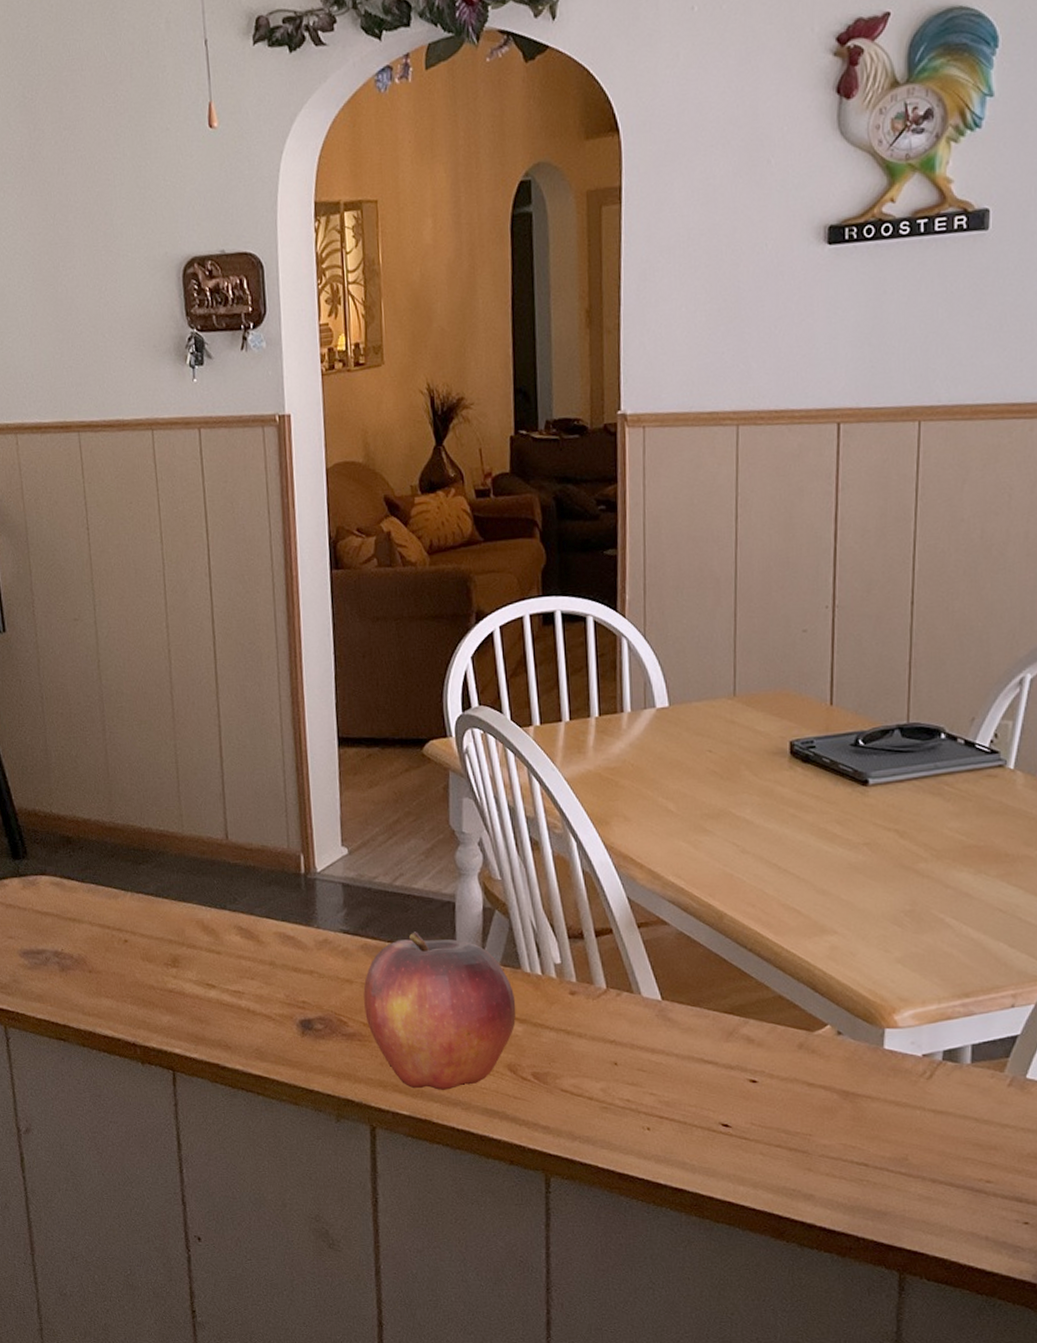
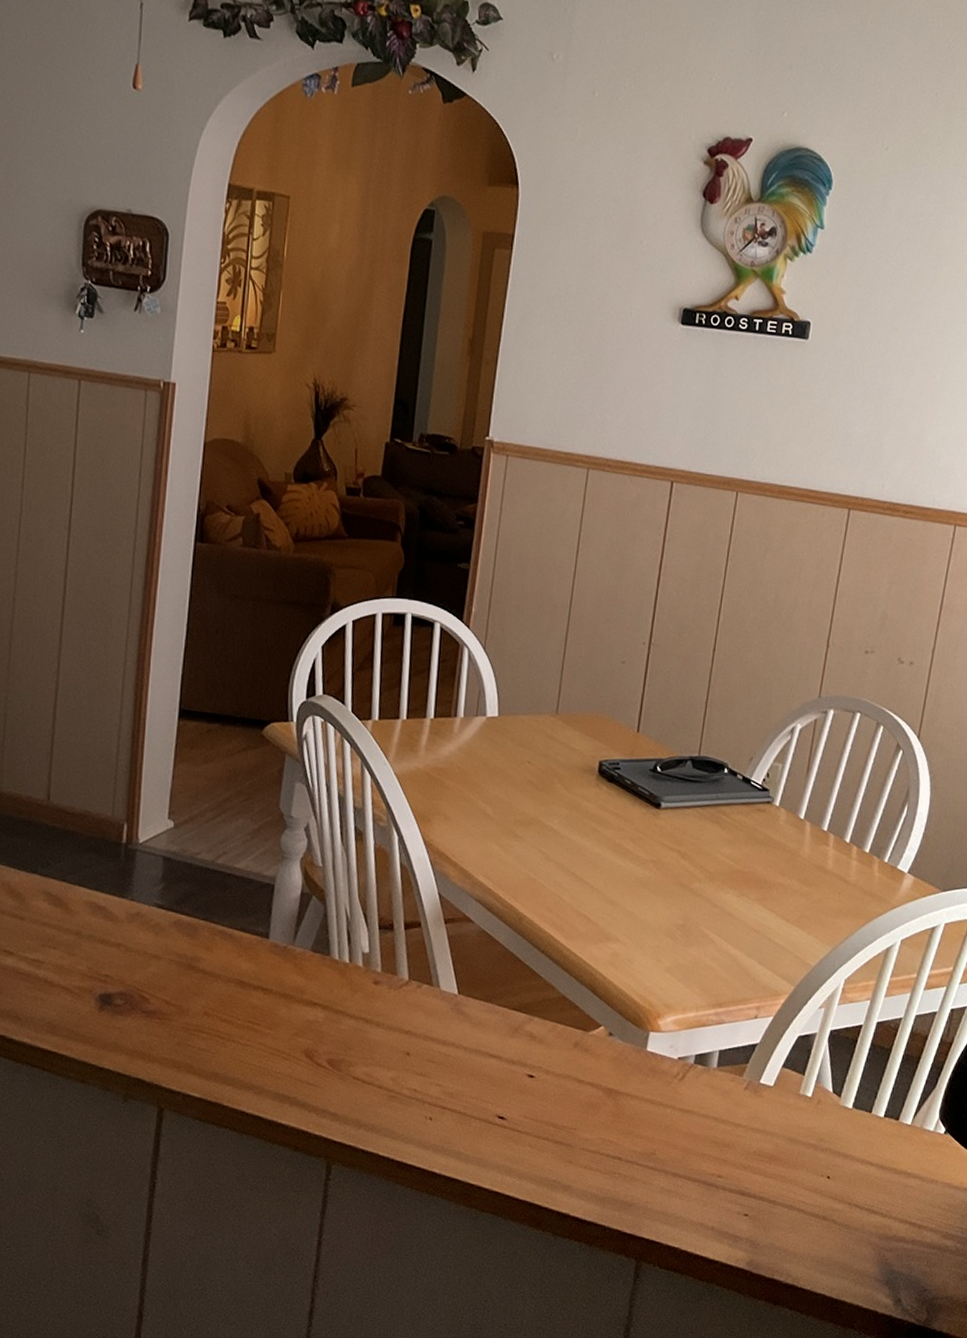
fruit: present [363,932,516,1091] -> none [169,911,321,1074]

